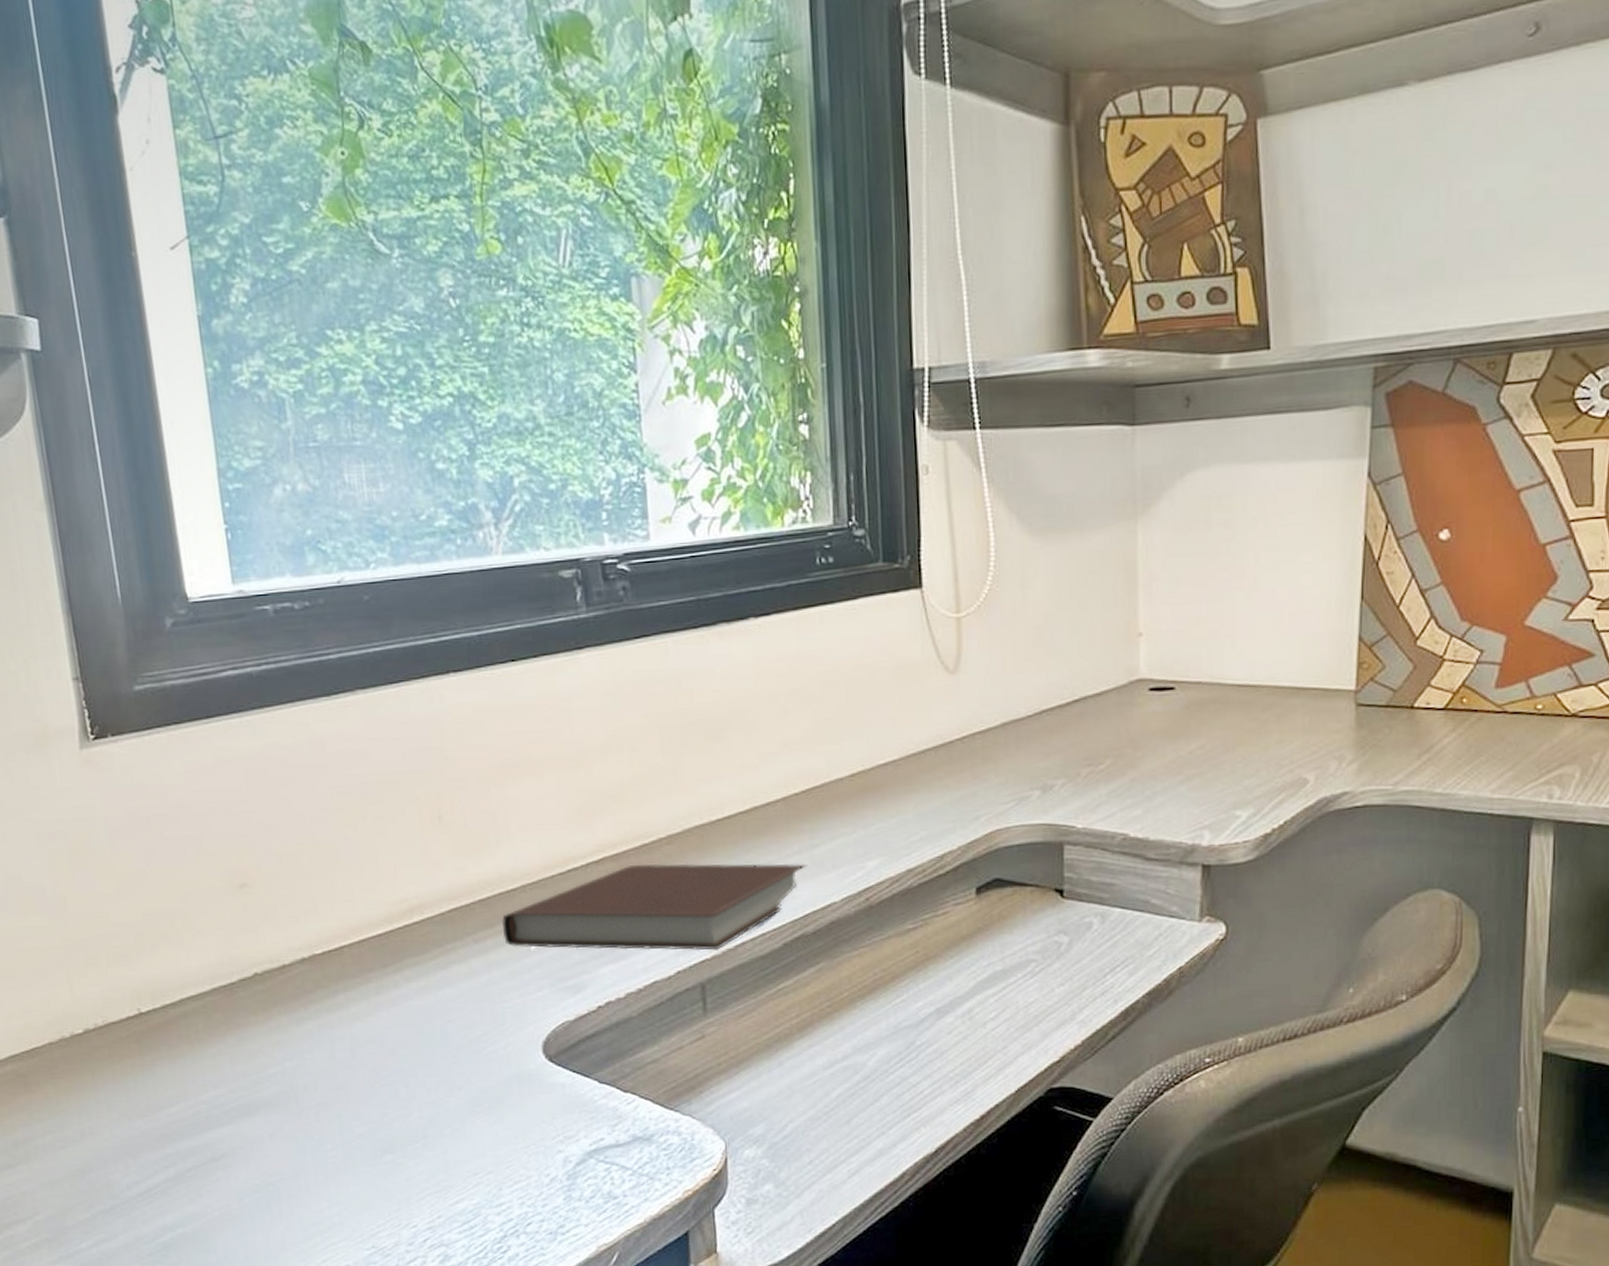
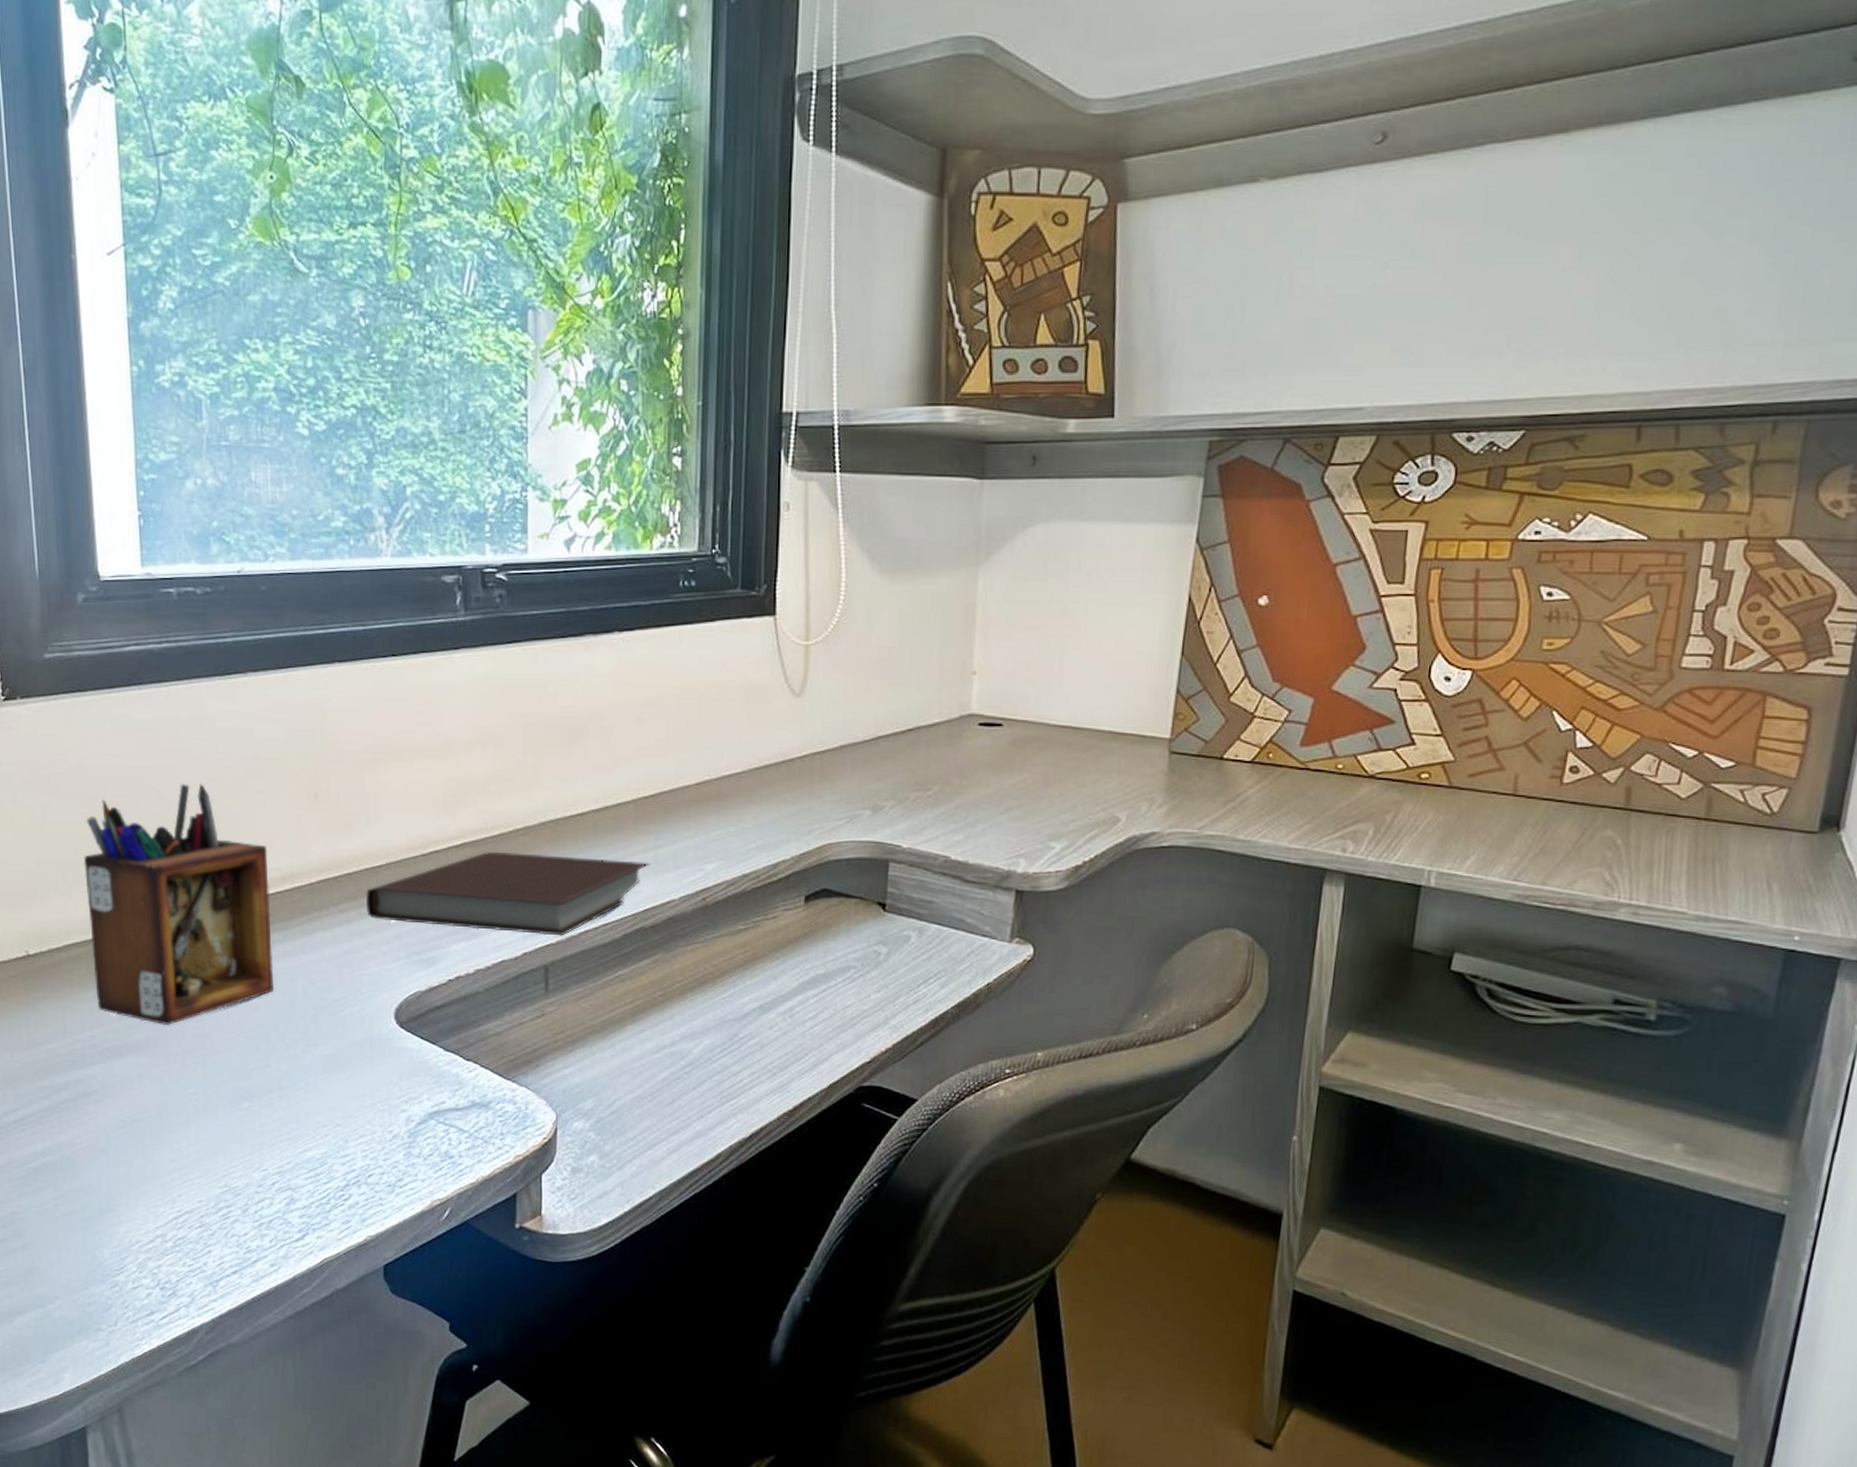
desk organizer: none [192,814,410,1078] -> present [83,784,275,1025]

